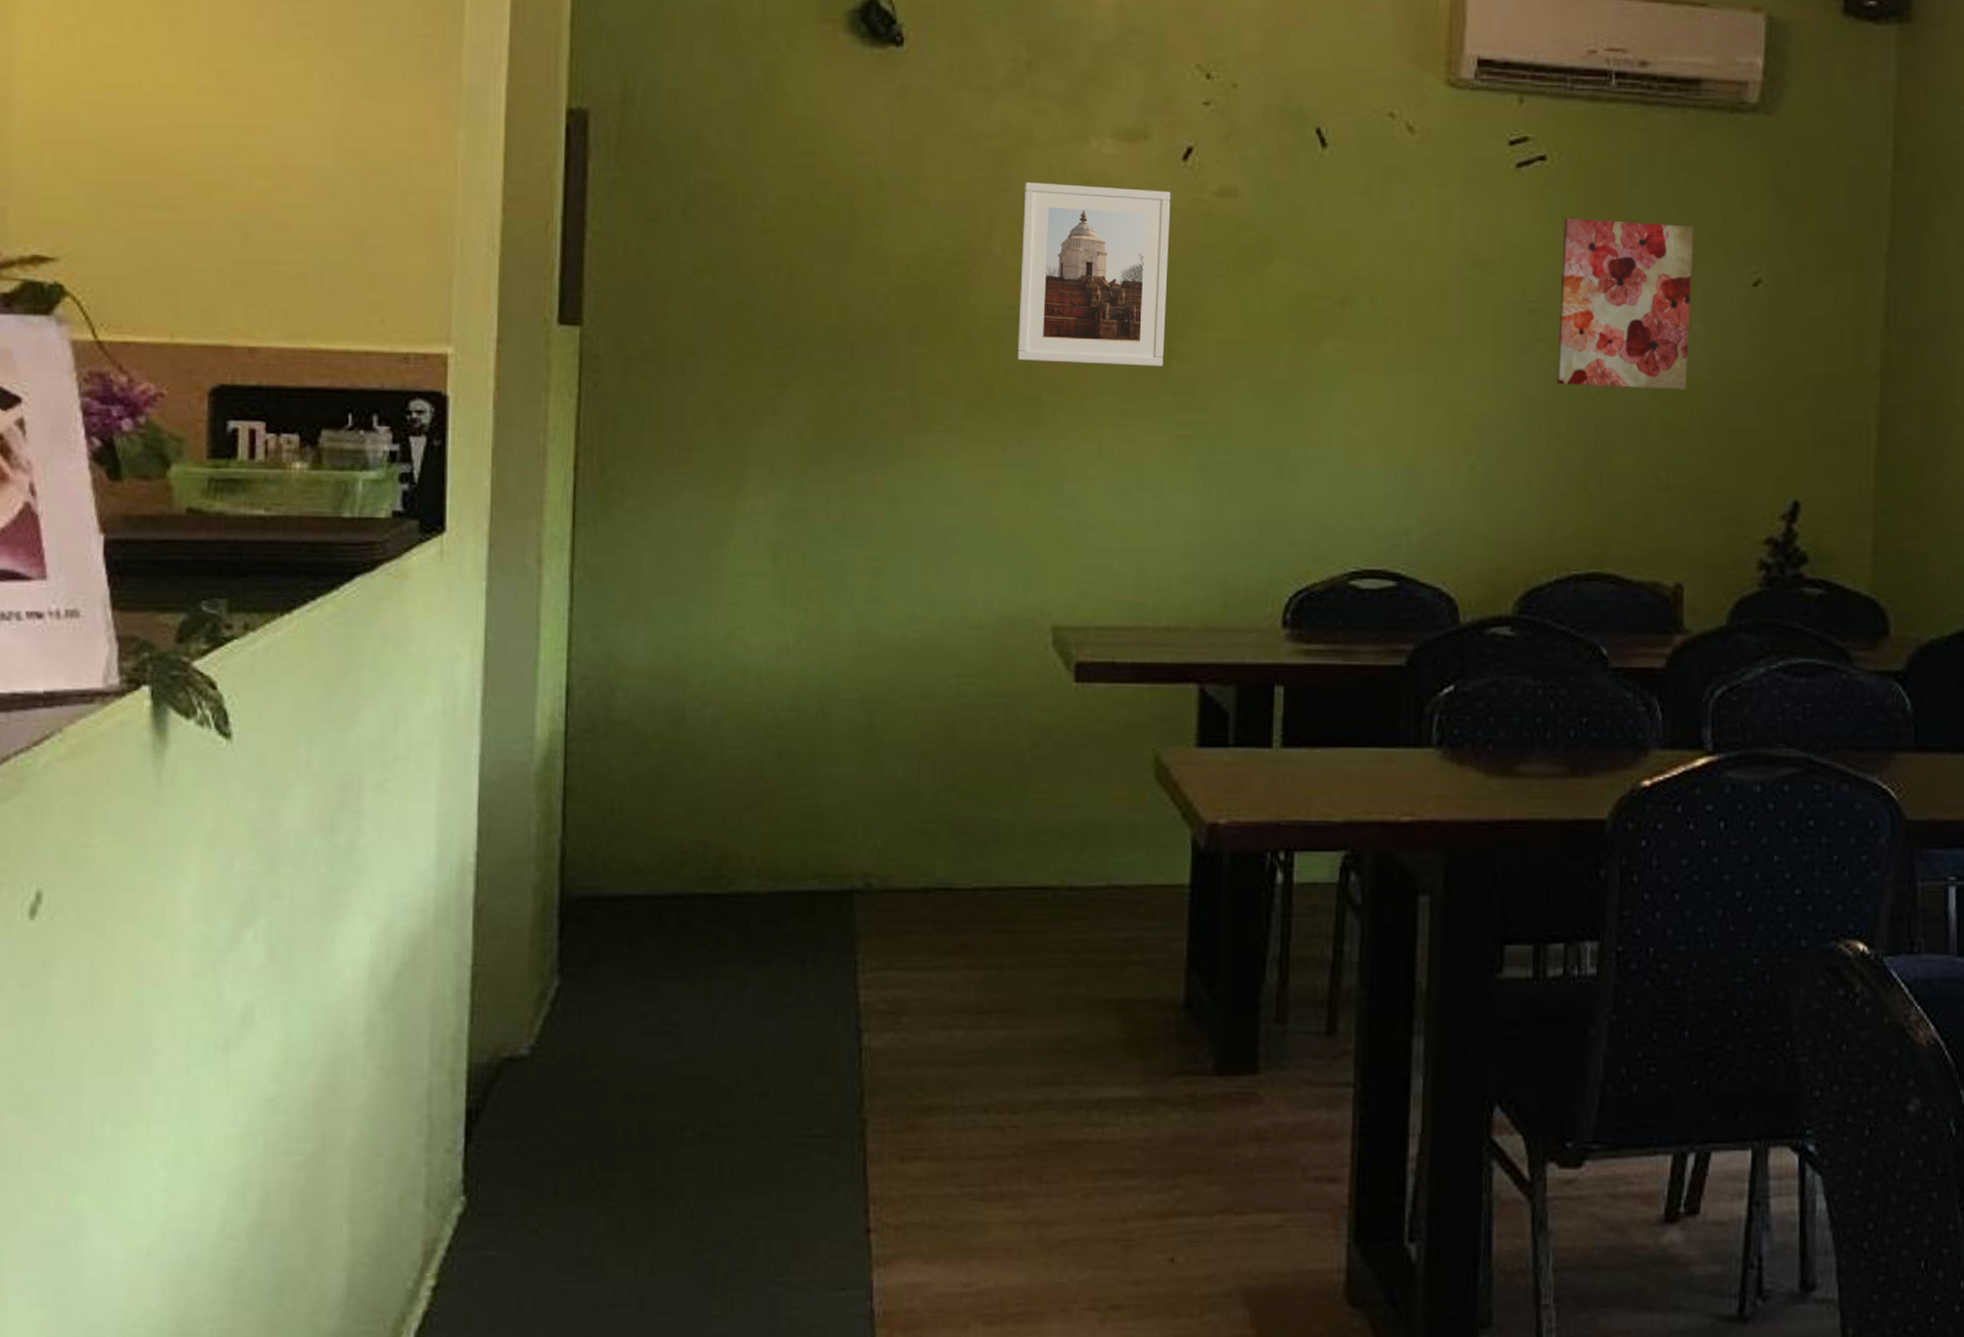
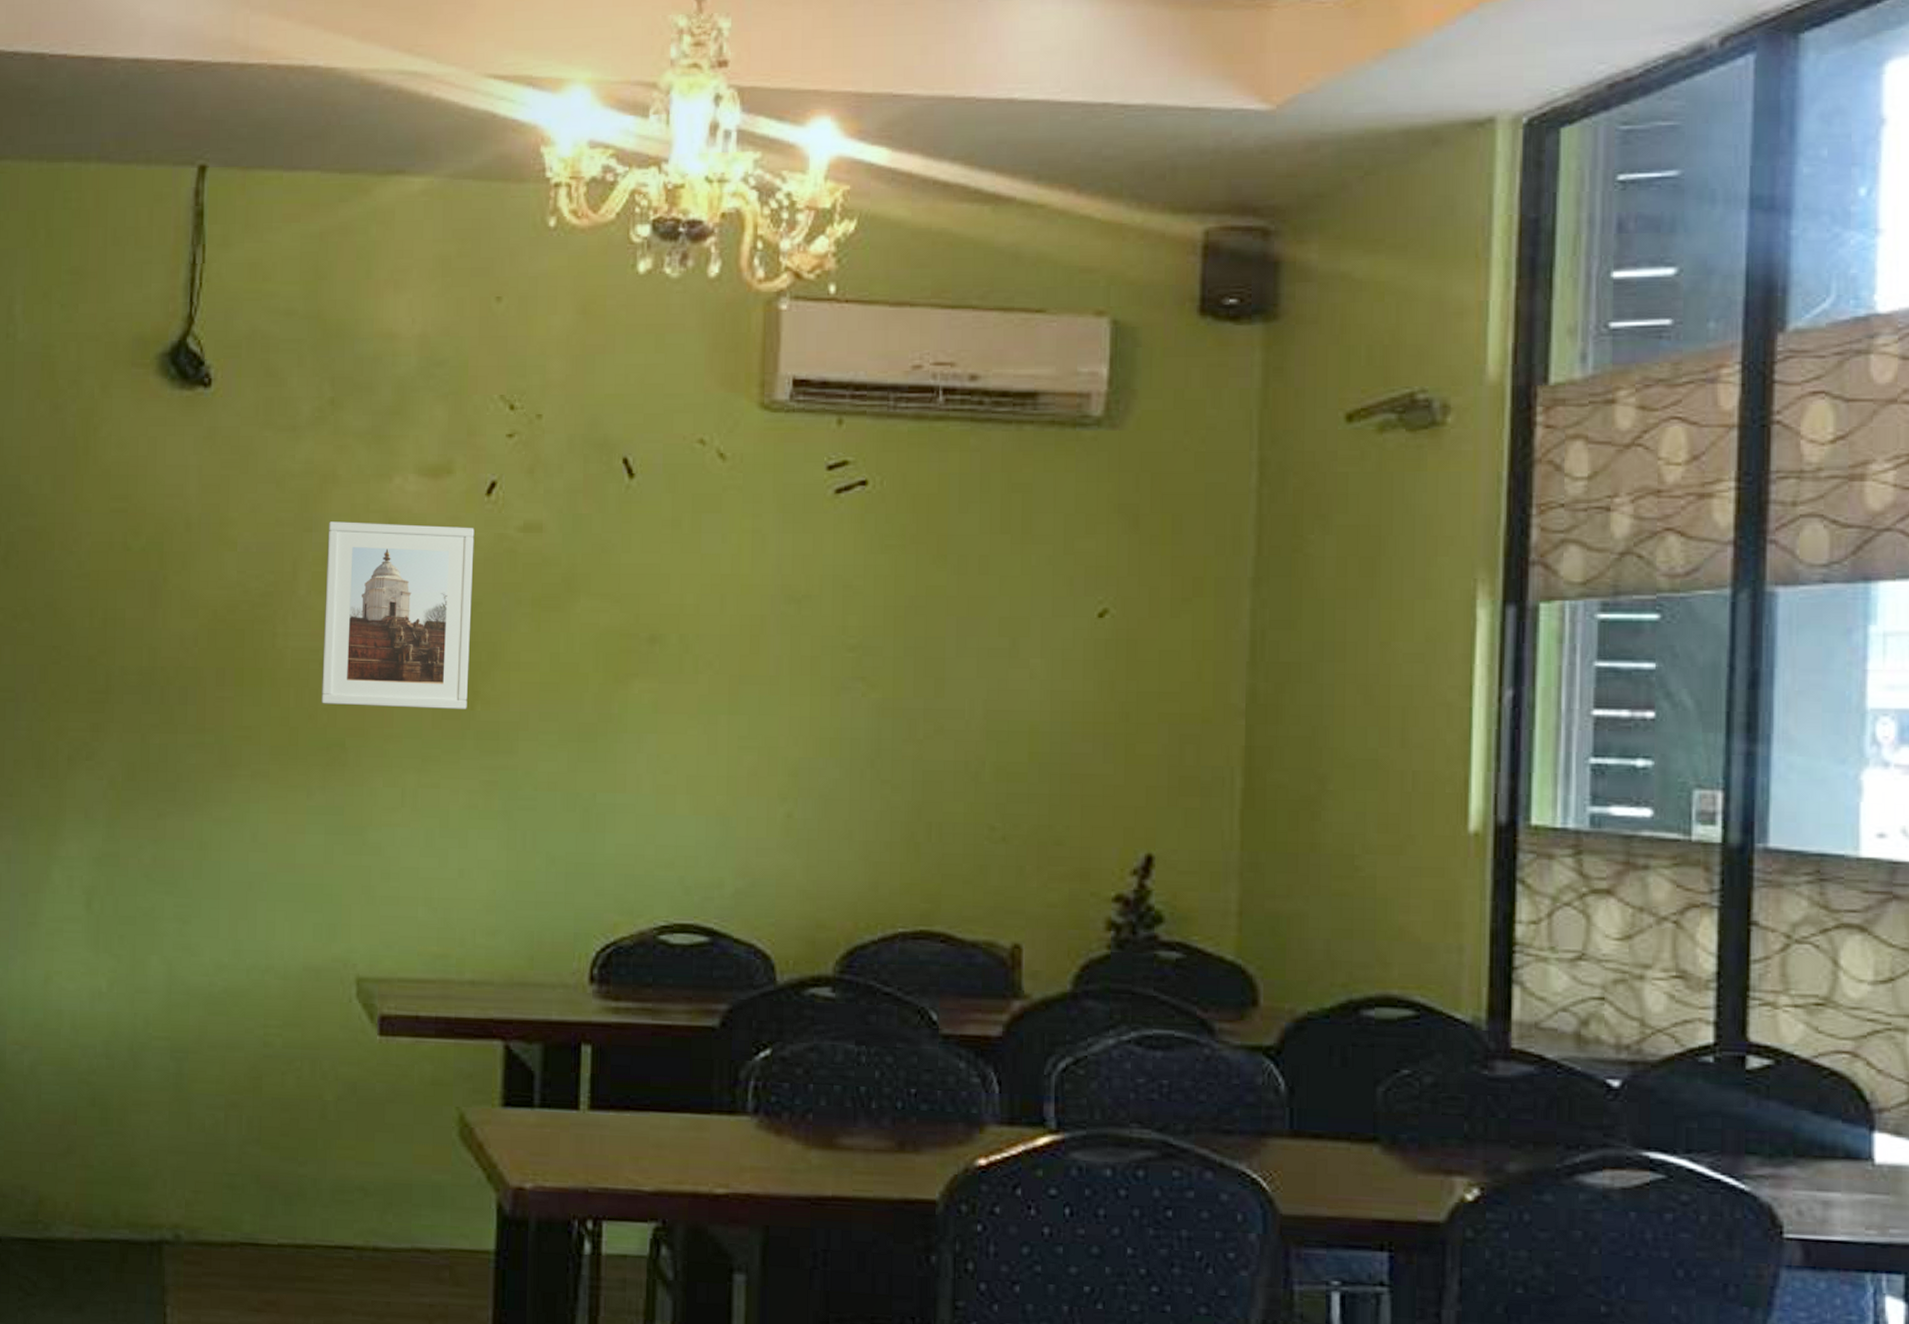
wall art: present [1557,218,1694,390] -> none [880,547,1031,732]

